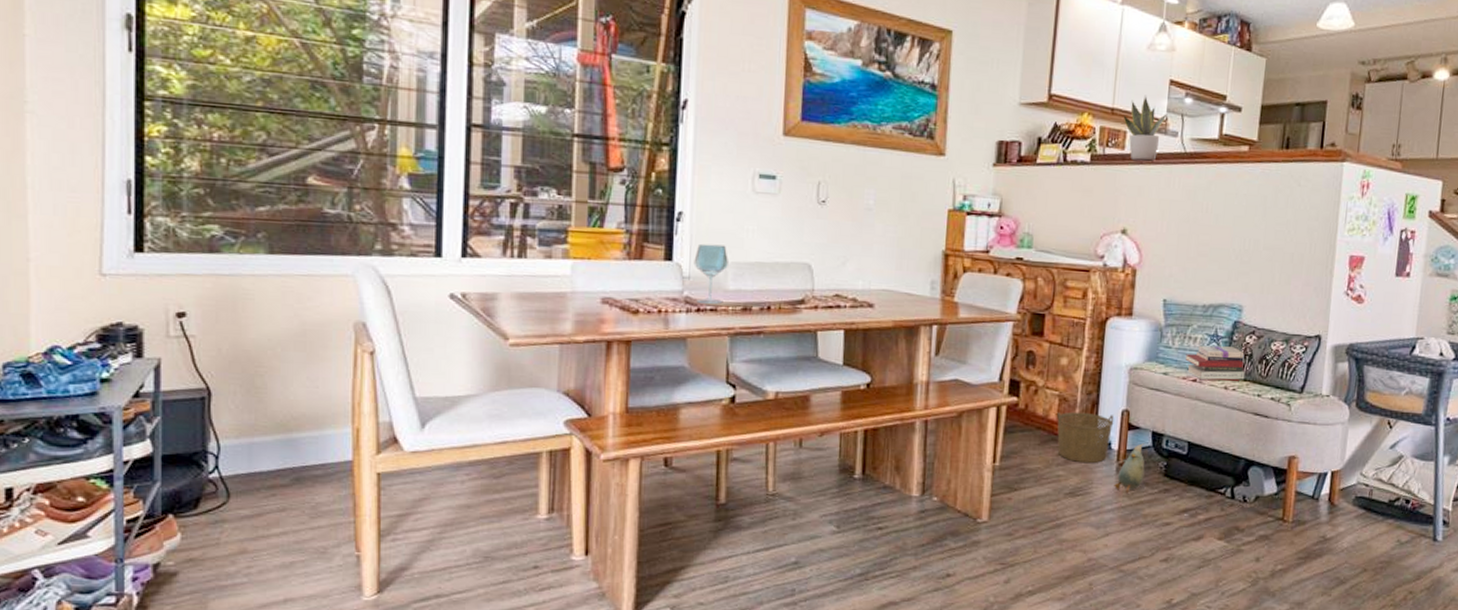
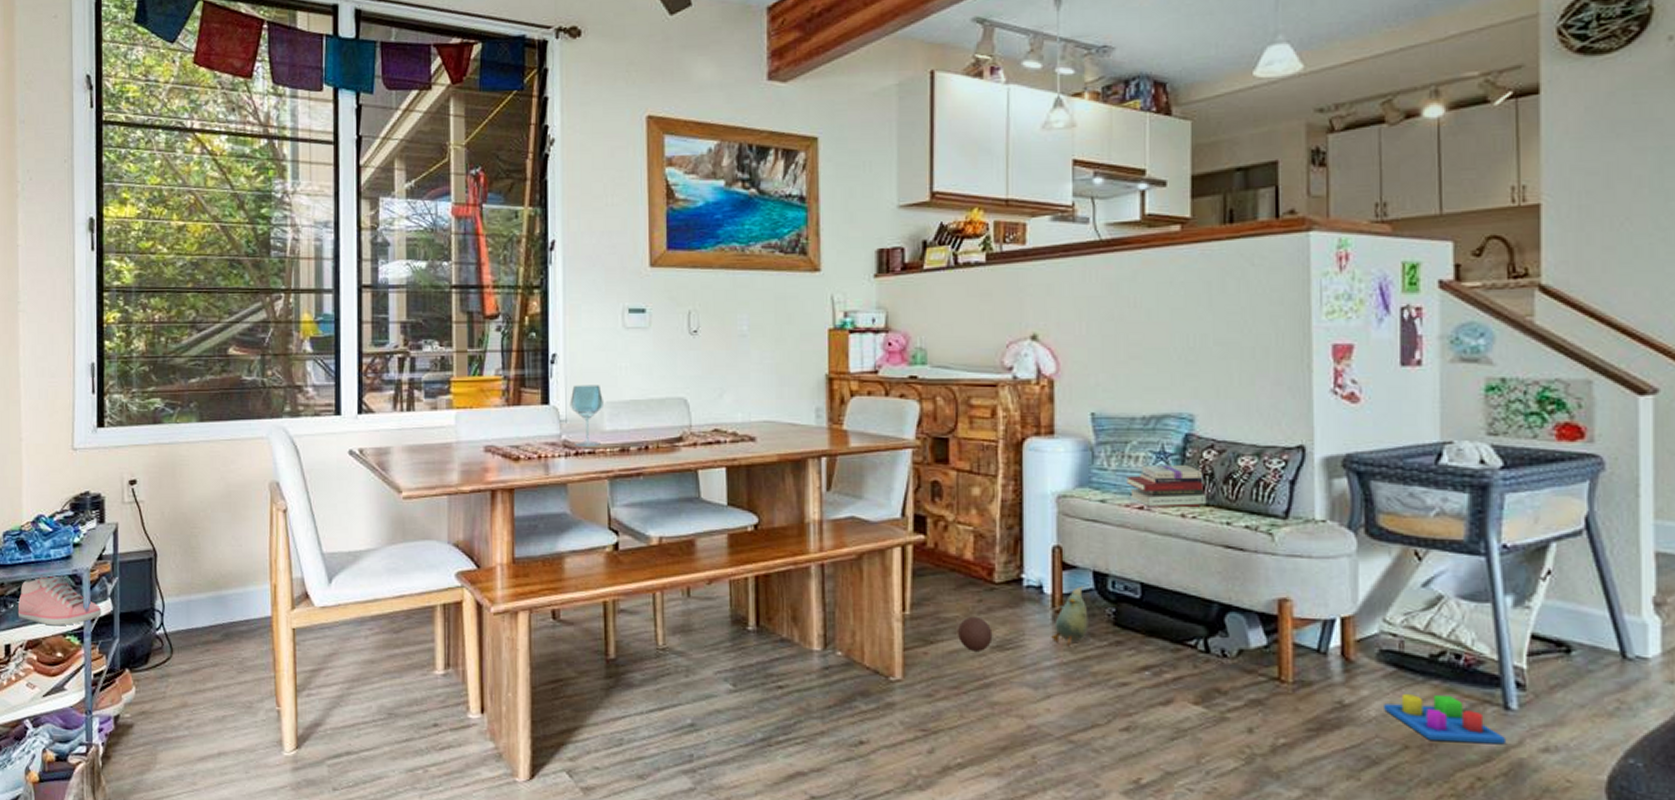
sneaker: none [23,412,138,469] -> present [17,574,102,626]
ball: none [1038,467,1067,497] -> present [958,616,993,651]
basket: present [1057,412,1114,464] -> none [974,550,1044,611]
potted plant: present [1123,95,1168,162] -> none [1020,180,1074,256]
toy blocks: none [1353,529,1431,567] -> present [1384,693,1505,745]

